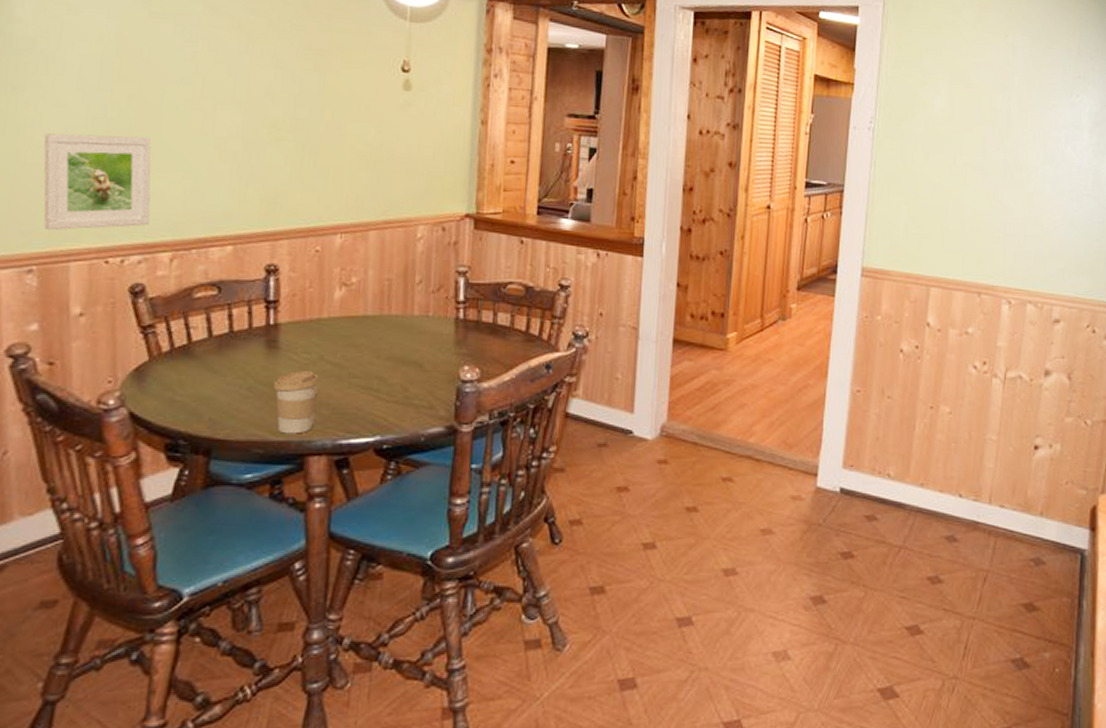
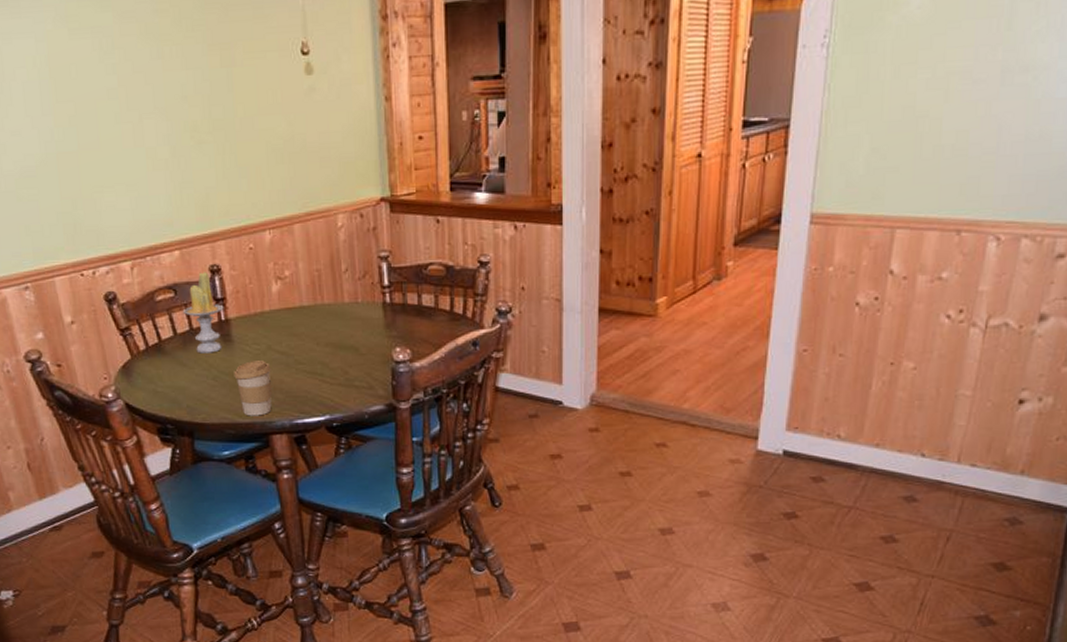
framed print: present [43,133,151,231] -> none [10,155,109,251]
candle: none [224,271,275,360] -> present [182,272,224,354]

